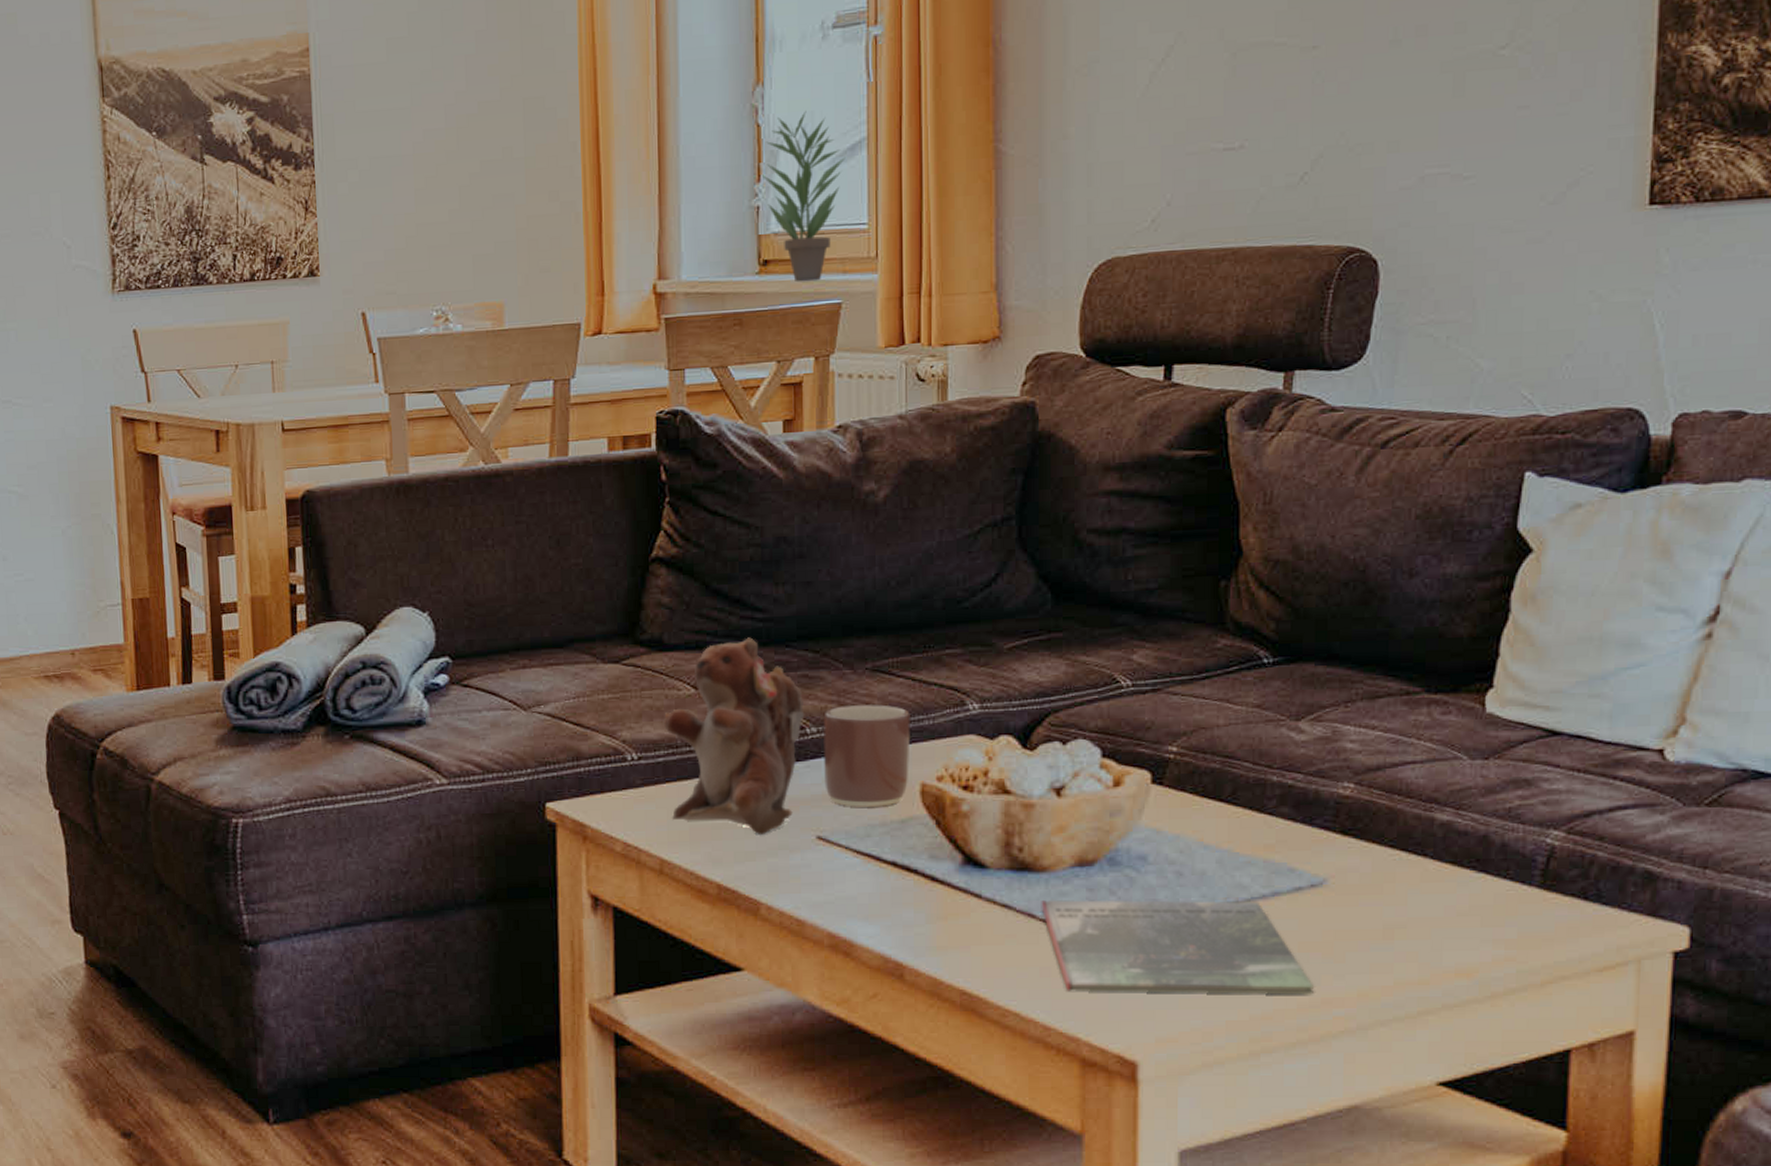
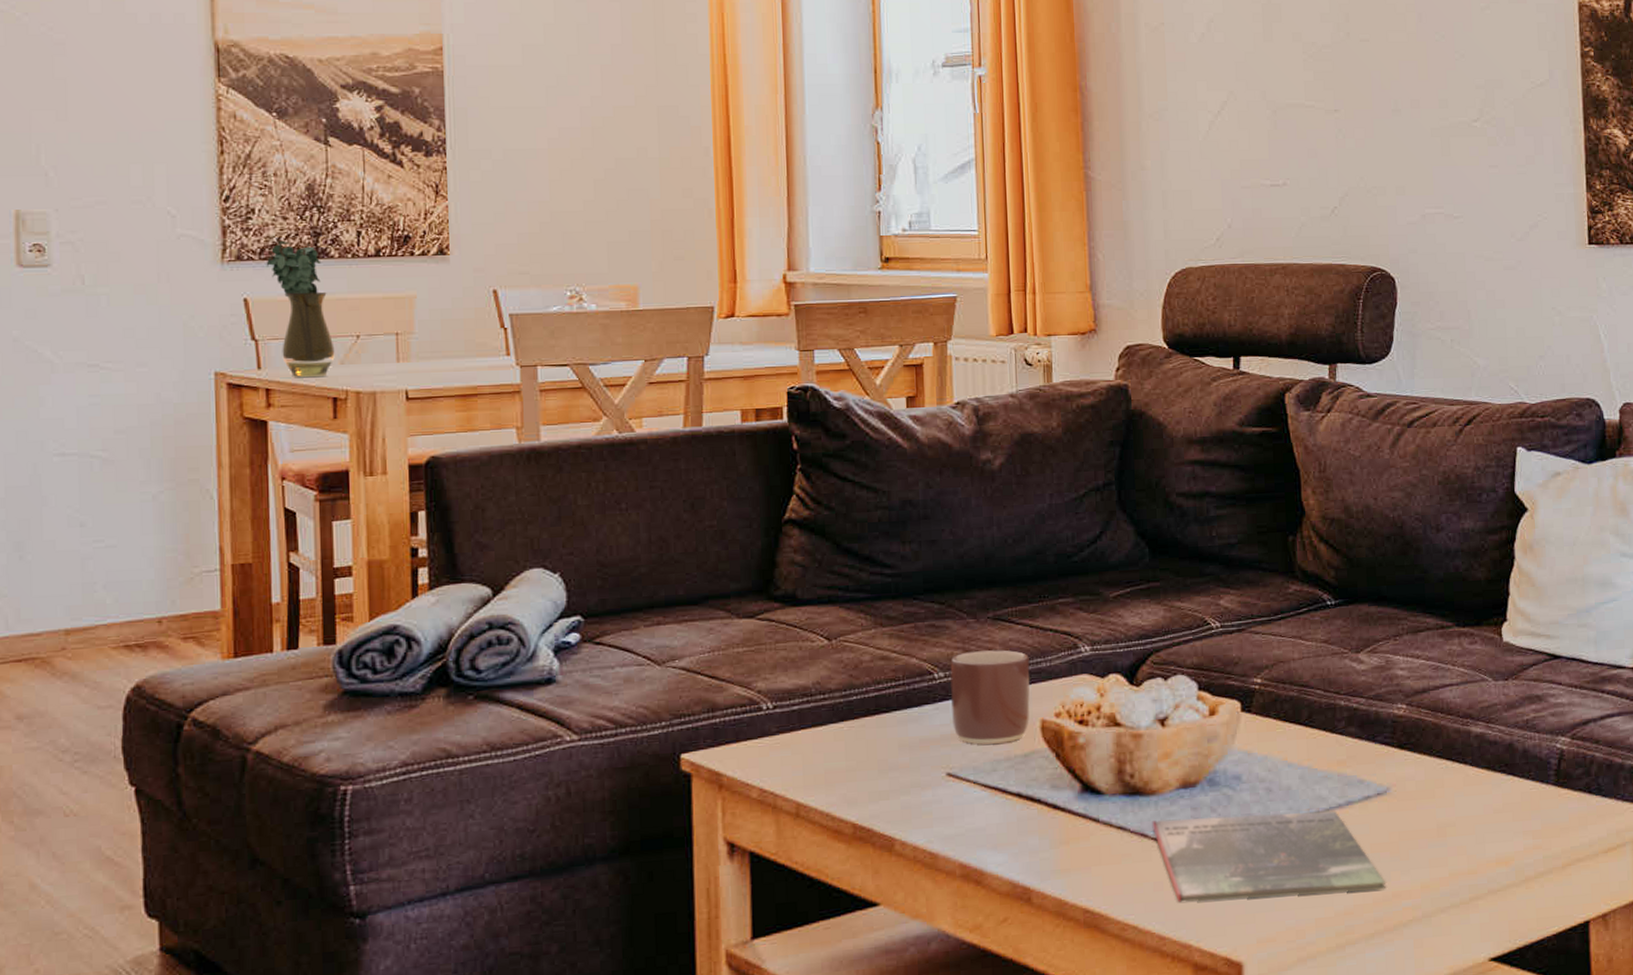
vase: none [151,265,216,411] -> present [266,237,335,378]
plush toy: present [663,637,805,834] -> none [797,591,933,774]
potted plant: present [762,111,846,283] -> none [883,134,957,278]

